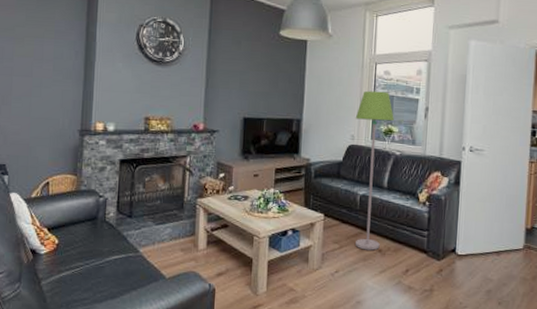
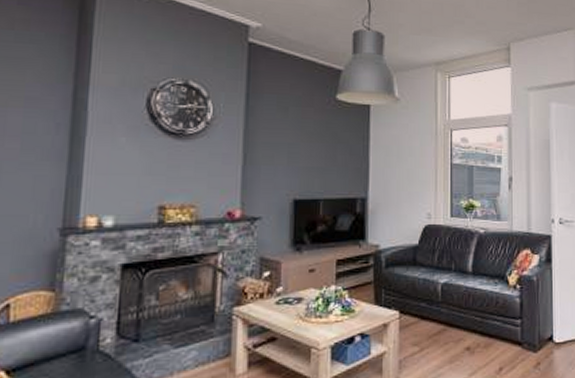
floor lamp: present [355,90,394,251] -> none [430,161,475,350]

